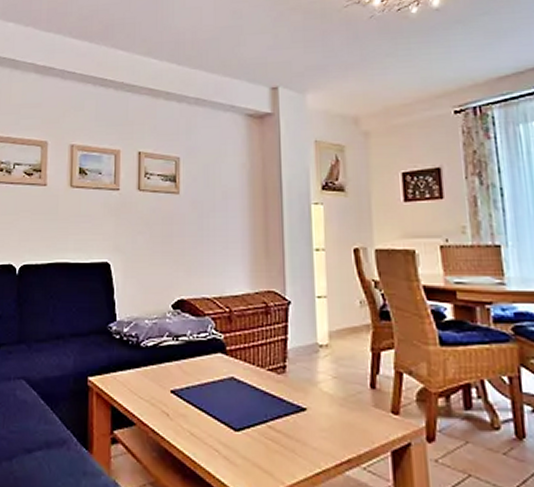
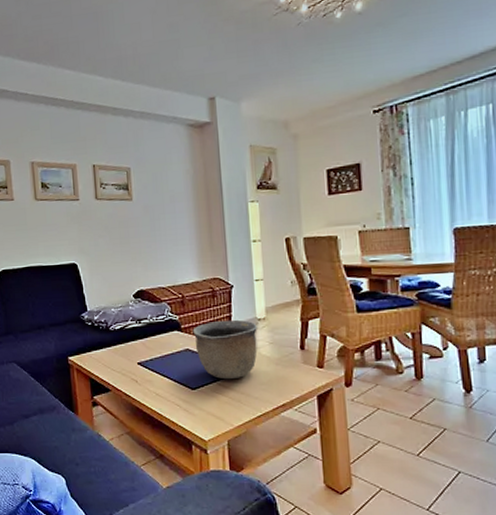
bowl: none [240,343,318,422] -> present [192,319,257,380]

